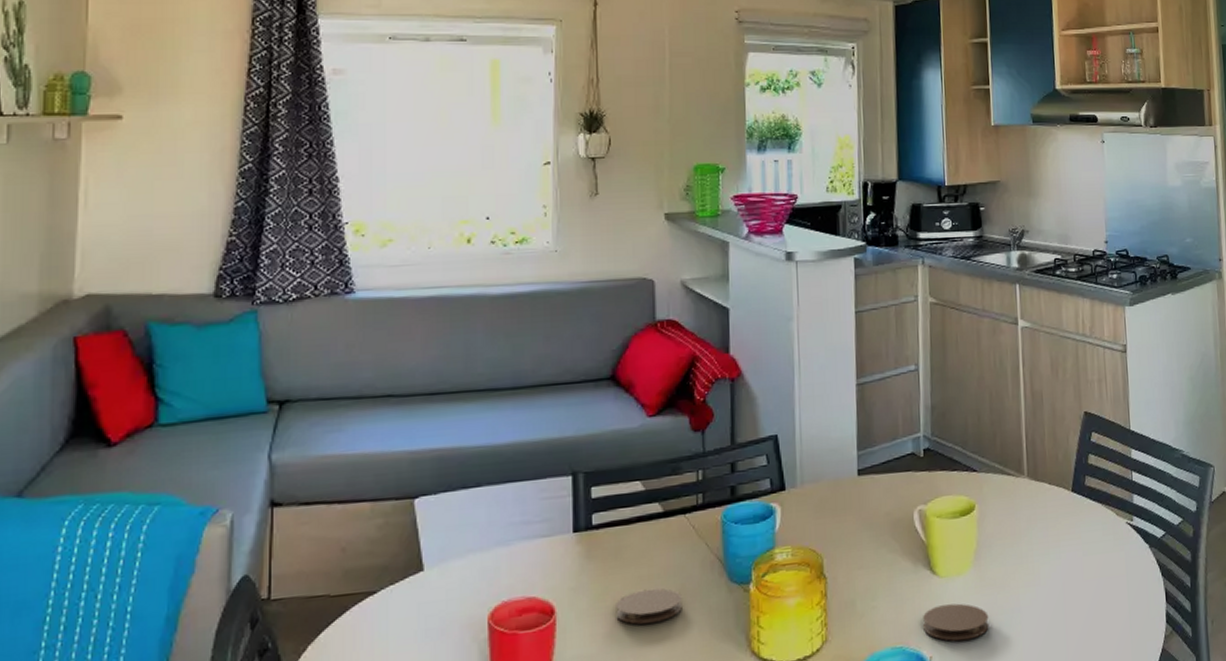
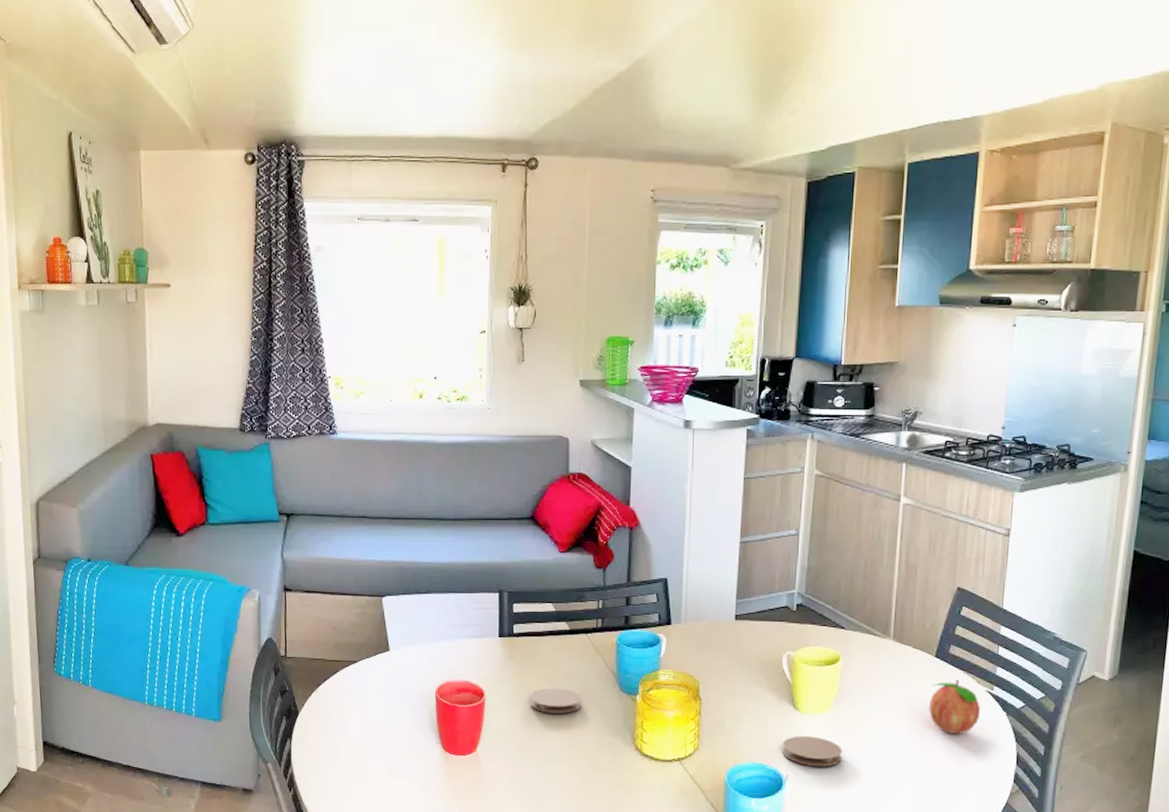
fruit: none [1072,514,1124,578] -> present [929,679,980,735]

